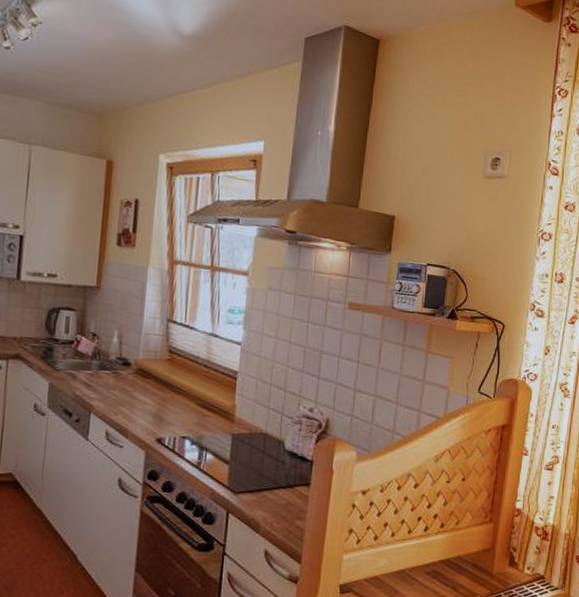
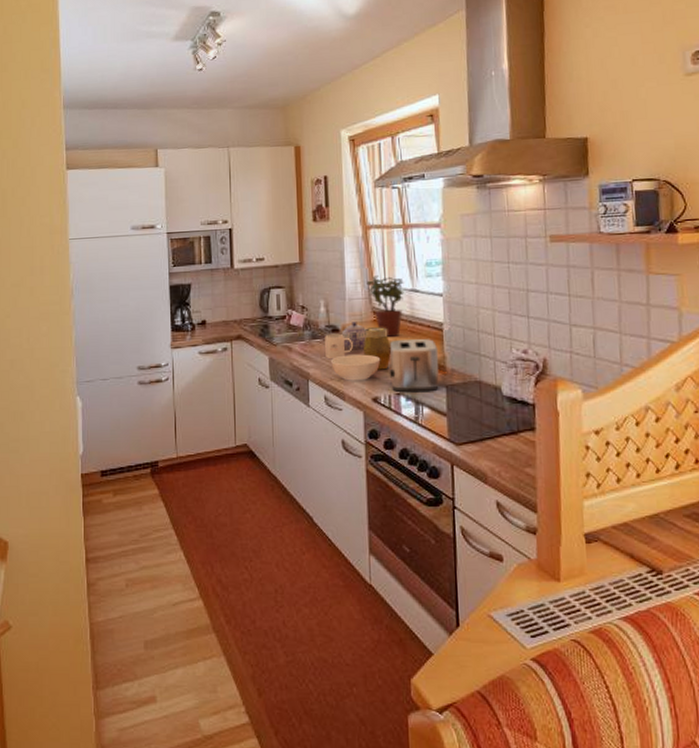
mug: none [112,366,143,394] -> present [324,333,353,360]
bowl: none [116,390,171,420] -> present [330,354,381,381]
teapot: none [132,357,159,390] -> present [341,321,366,352]
jar: none [154,366,182,412] -> present [363,327,391,370]
potted plant: none [166,313,205,379] -> present [366,276,406,337]
toaster: none [176,382,230,439] -> present [389,339,439,393]

